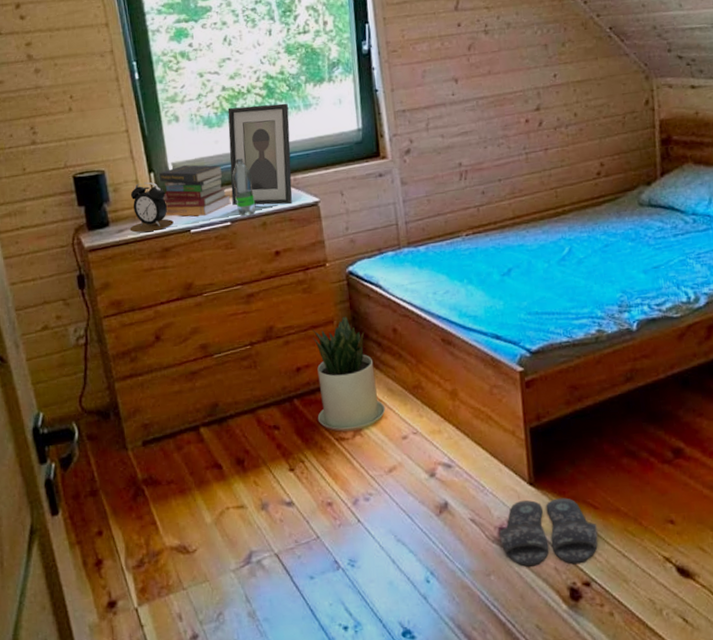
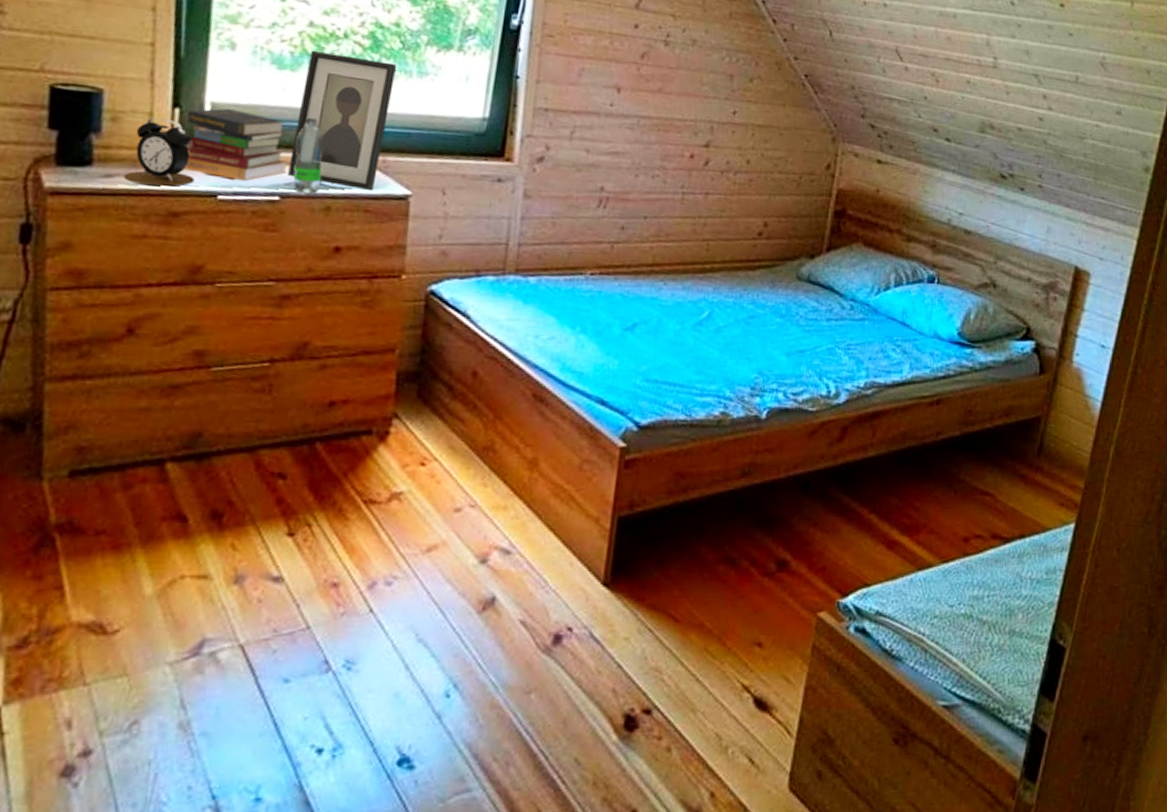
planter: present [312,316,386,432] -> none [343,346,441,493]
slippers: present [499,498,598,567] -> none [552,604,673,687]

